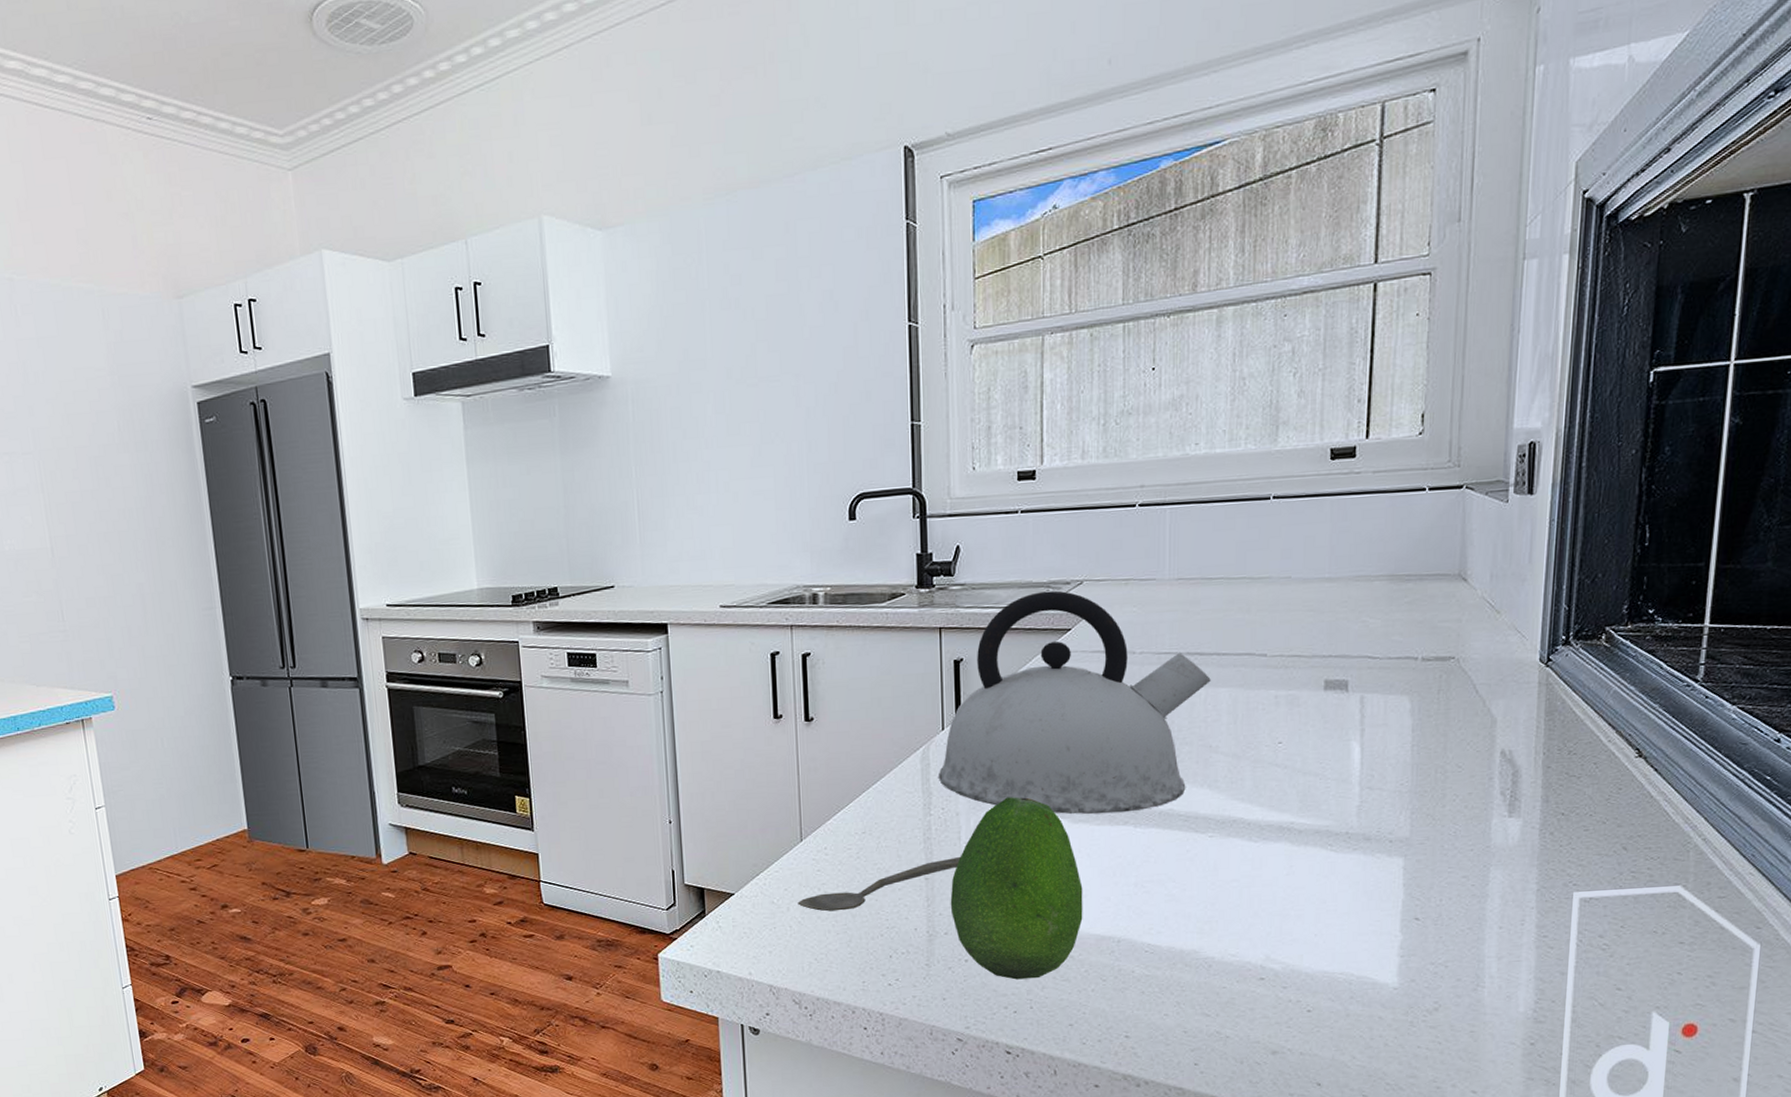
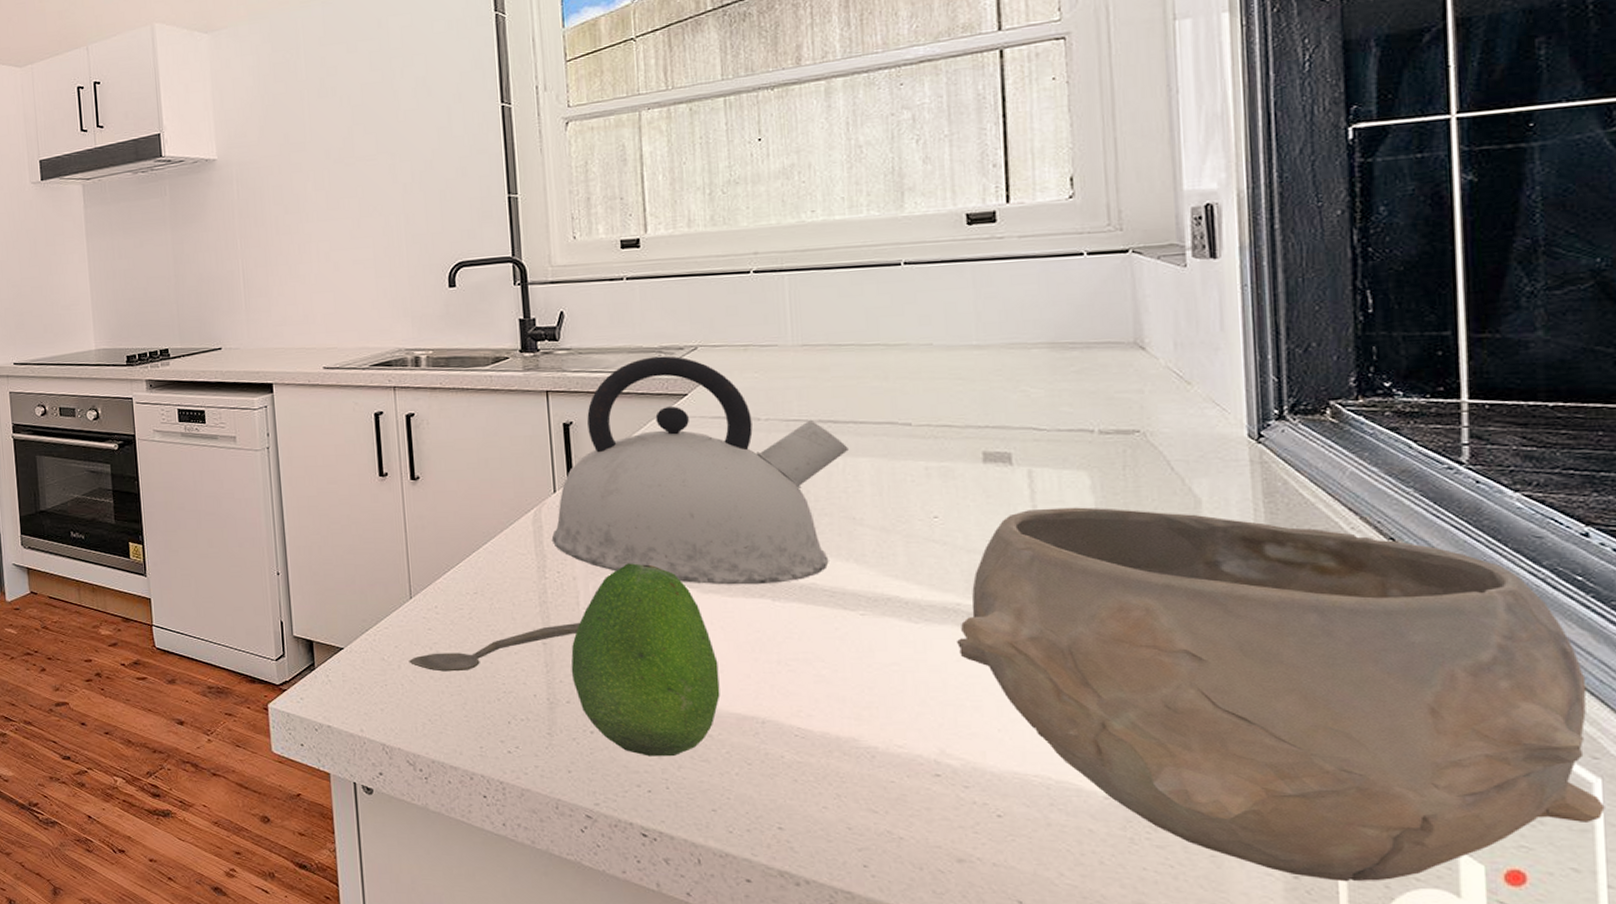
bowl: none [1287,729,1761,1045] -> present [956,507,1605,882]

